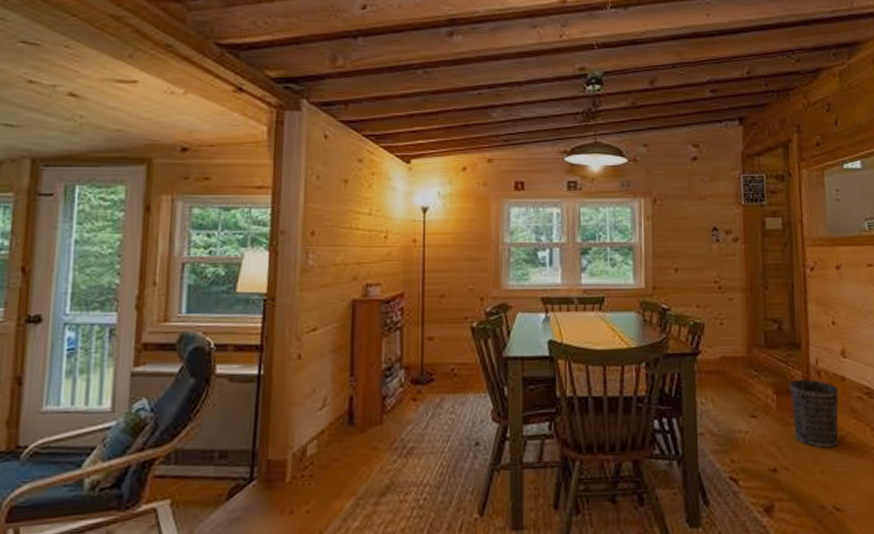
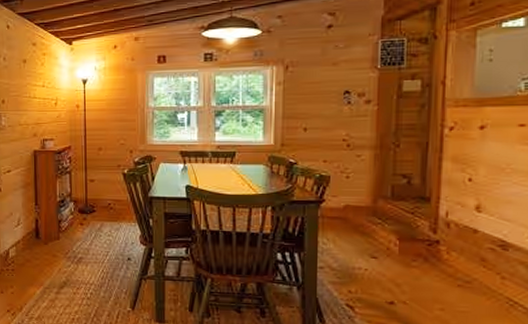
wastebasket: present [789,379,839,449] -> none [414,228,469,290]

